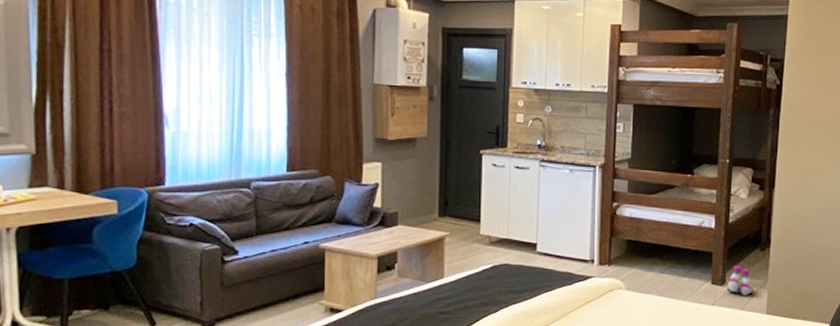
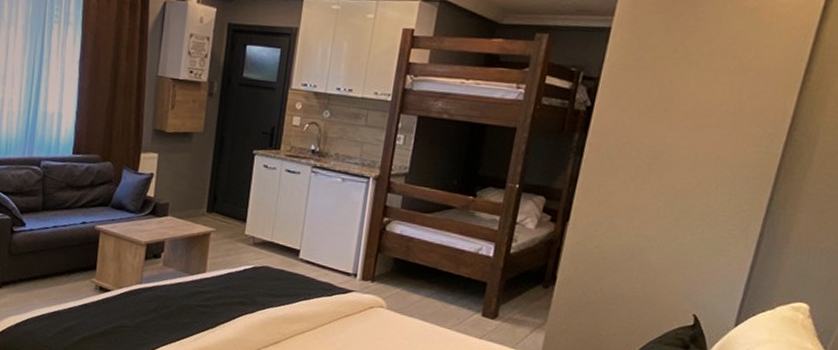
boots: present [726,266,754,296] -> none [498,300,530,334]

